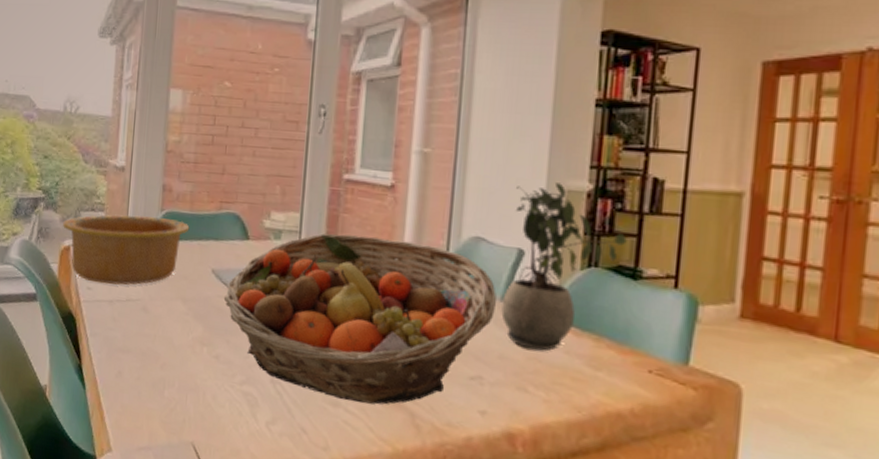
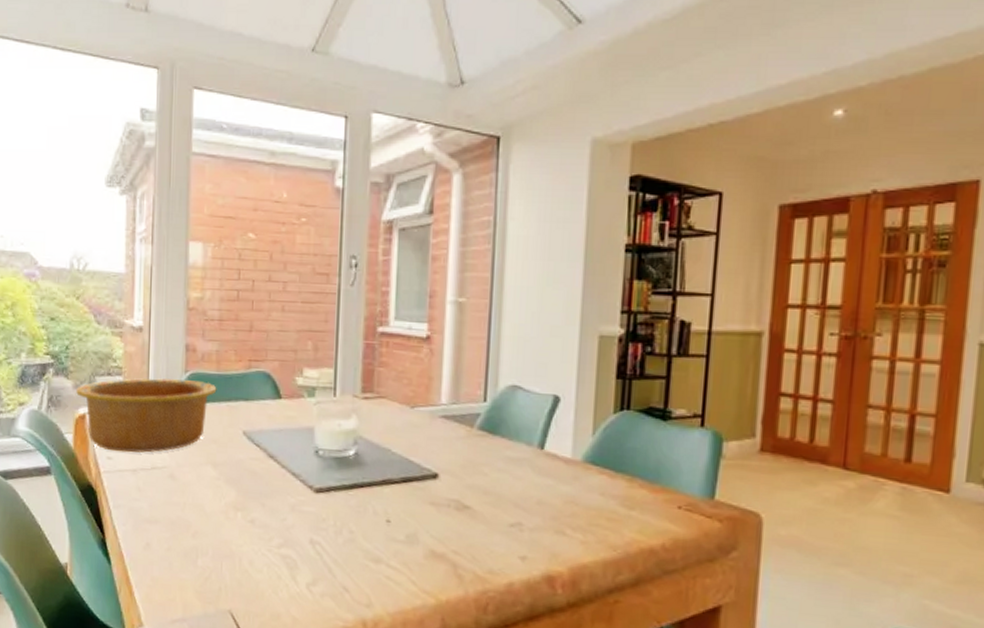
fruit basket: present [223,233,496,405] -> none [256,389,534,558]
potted plant: present [501,182,627,351] -> none [539,328,657,494]

